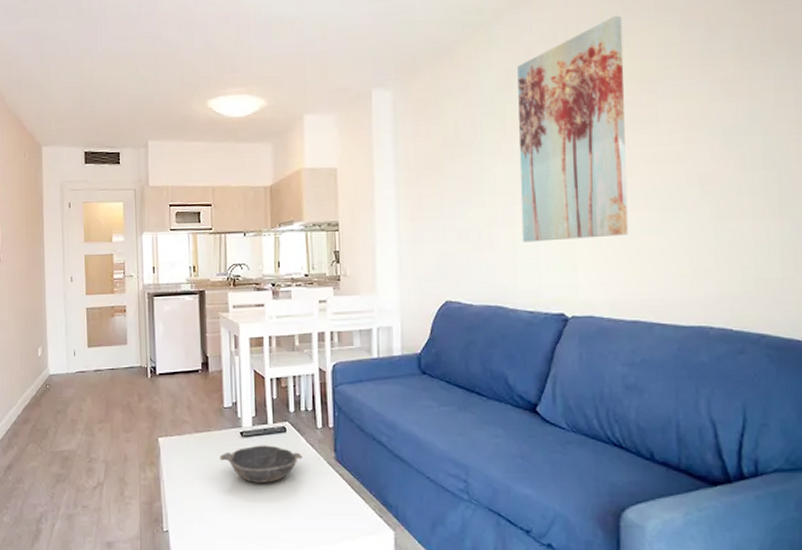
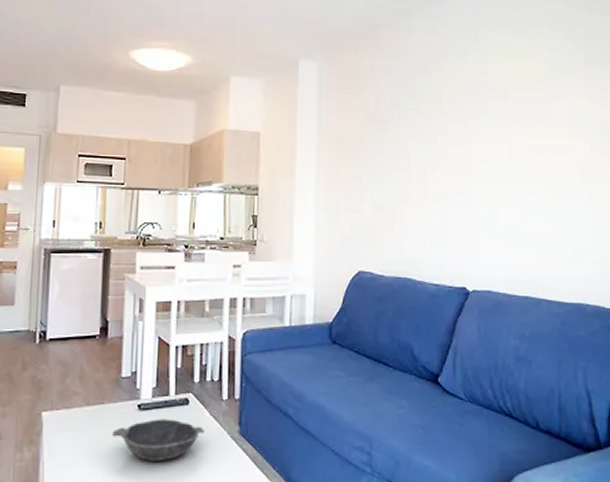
wall art: present [517,15,629,242] -> none [431,20,523,218]

